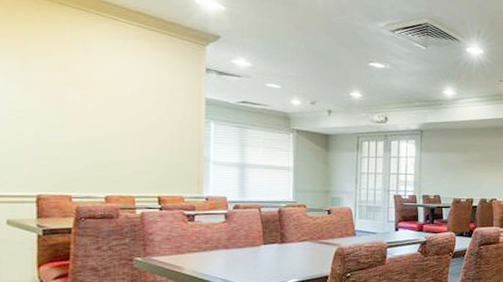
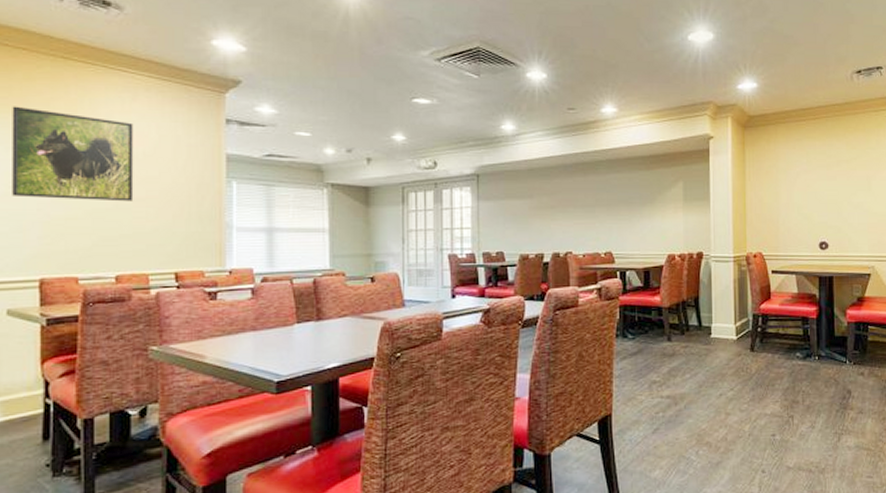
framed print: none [12,43,123,134] -> present [12,106,134,202]

